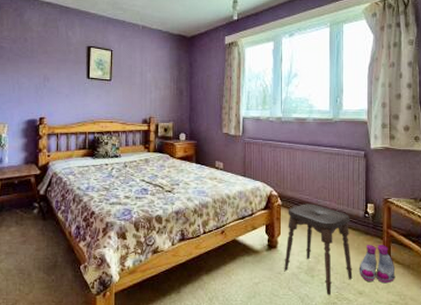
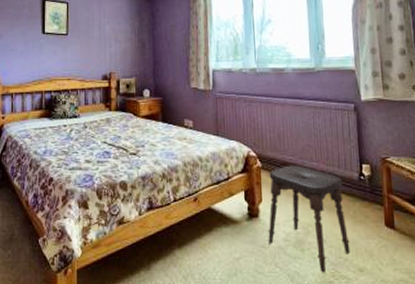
boots: present [359,245,396,284] -> none [357,212,402,259]

